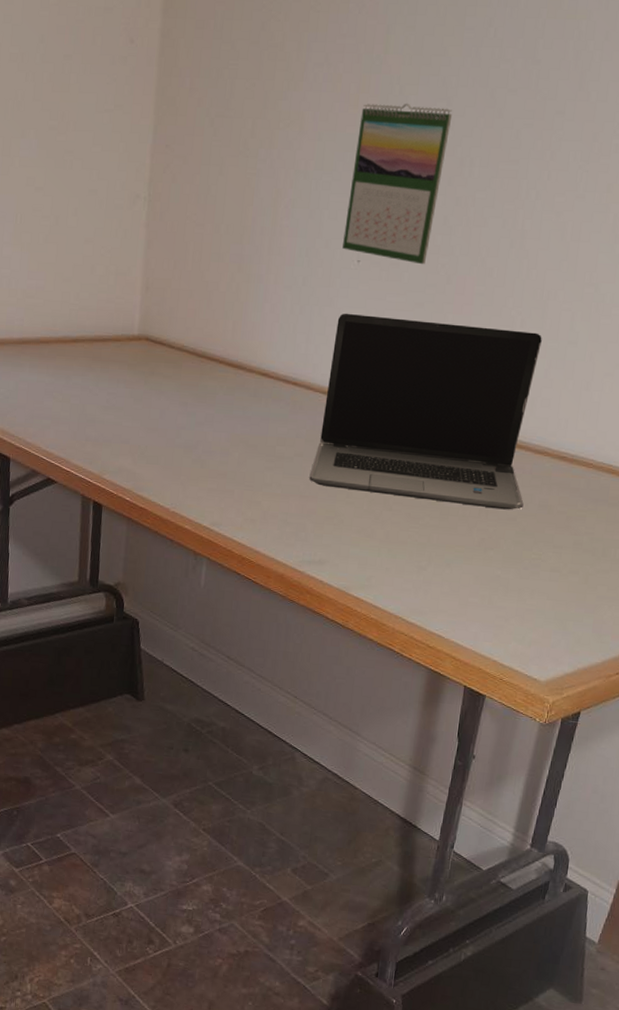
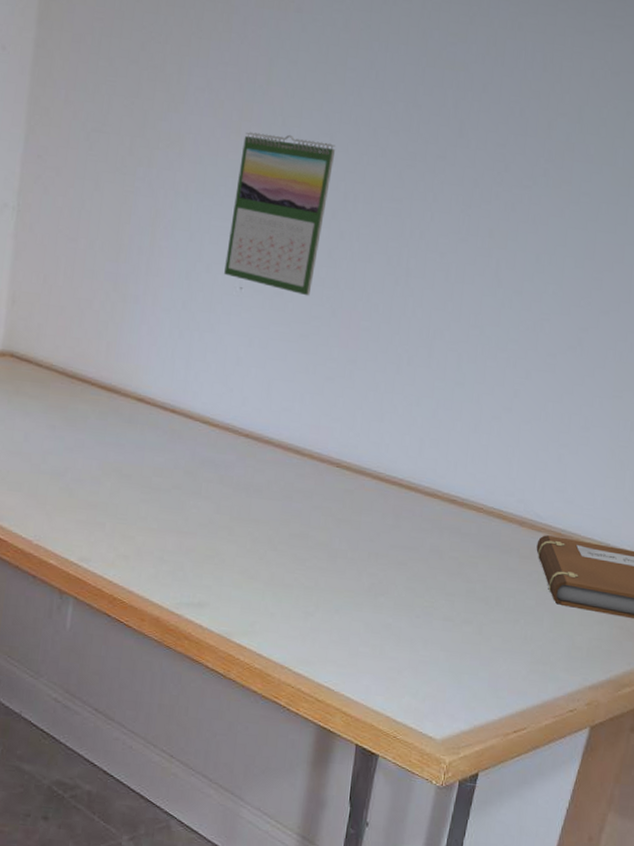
laptop computer: present [309,313,542,510] -> none [188,340,429,554]

